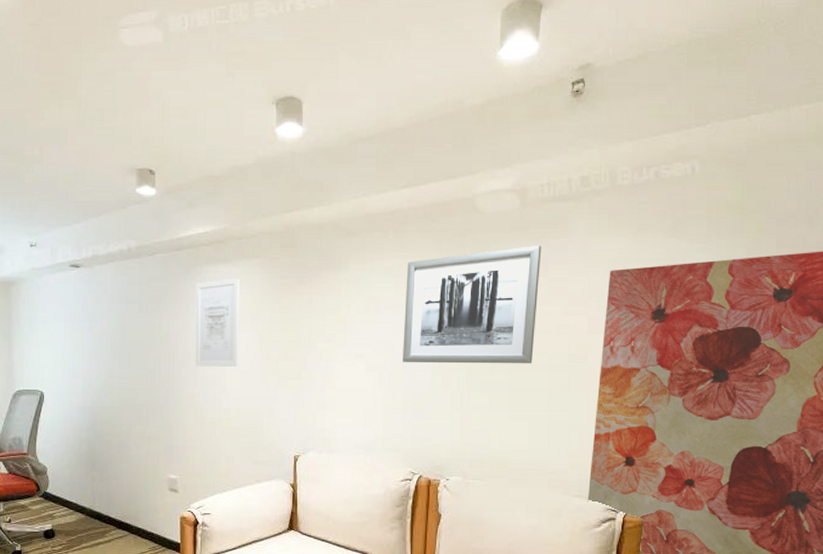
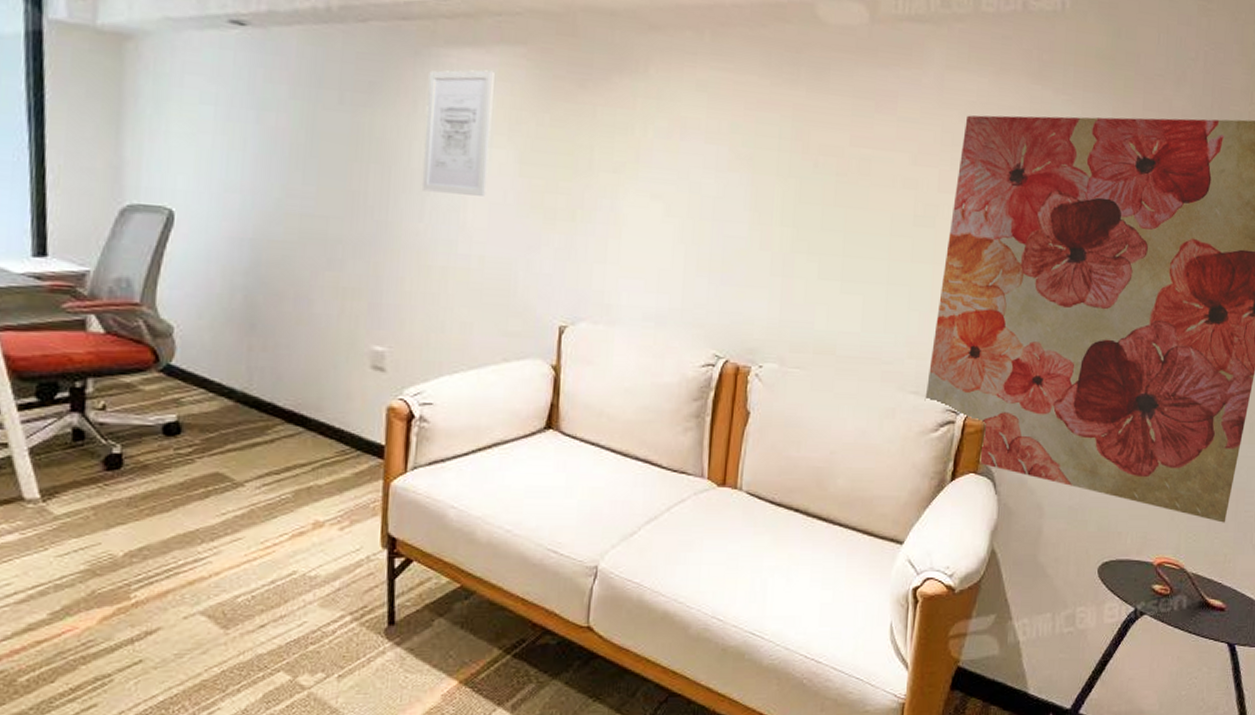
wall art: present [403,246,542,364] -> none [713,73,891,224]

